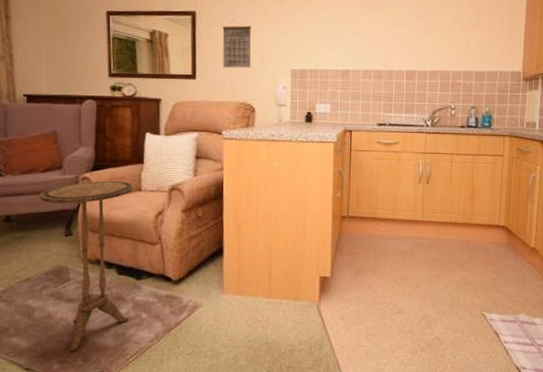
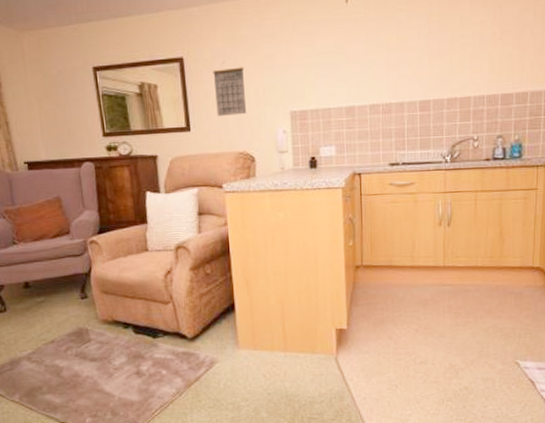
side table: present [39,181,134,351] -> none [52,243,150,406]

